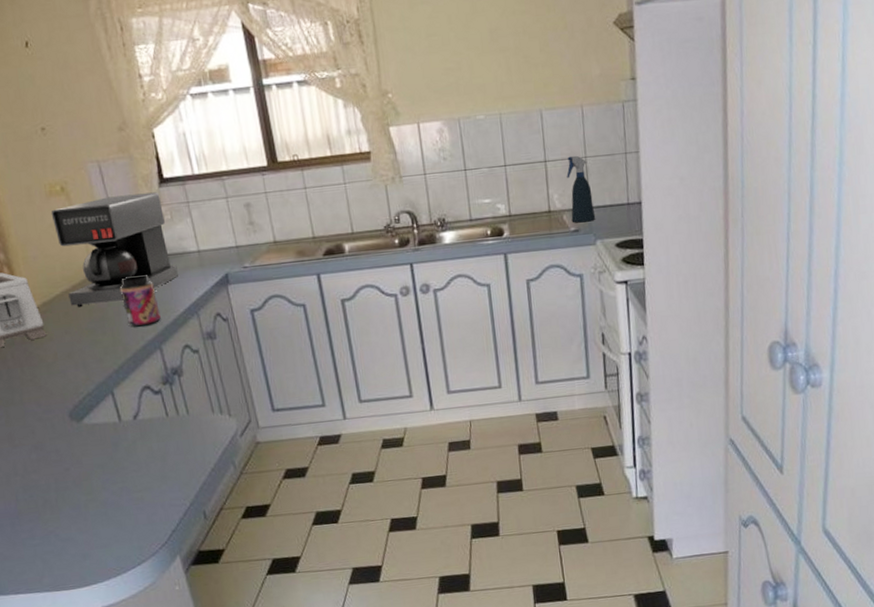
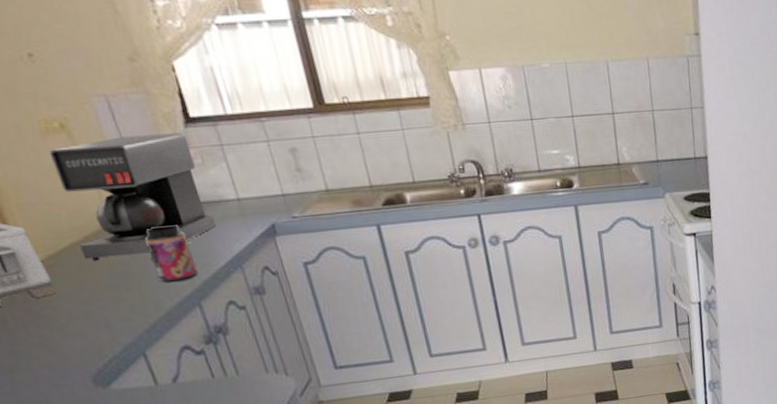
spray bottle: present [566,155,596,223] -> none [634,108,664,176]

